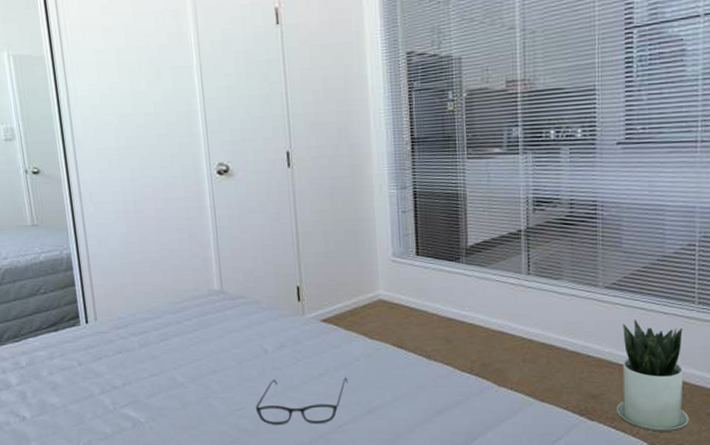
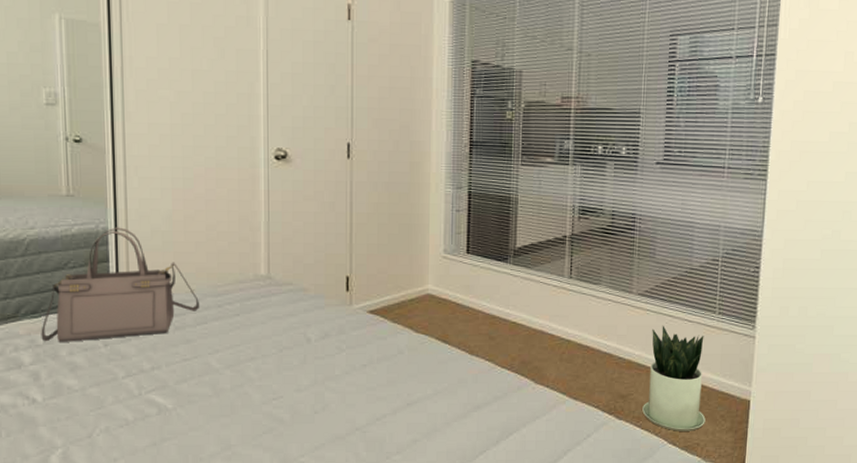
handbag: none [23,252,161,365] -> present [41,227,200,343]
eyeglasses: present [256,377,348,425] -> none [294,368,391,416]

